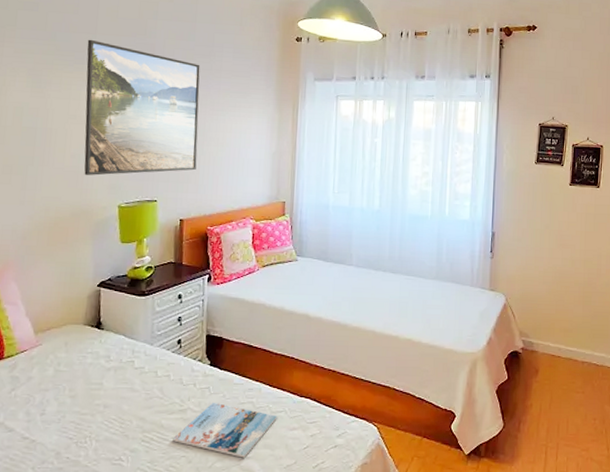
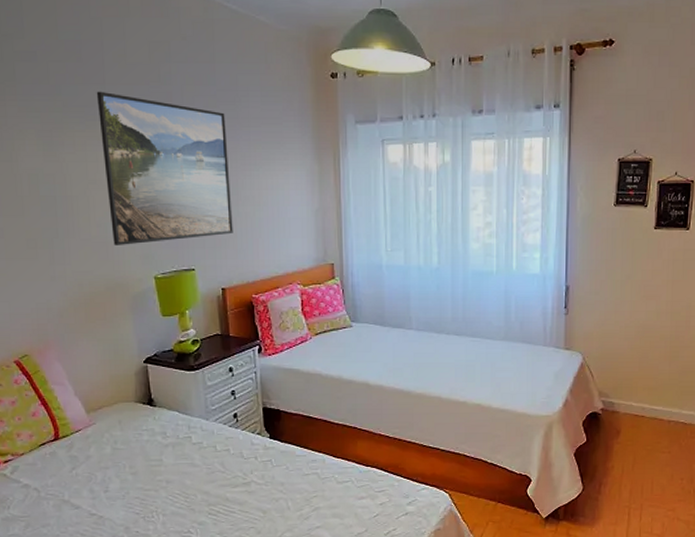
magazine: present [173,403,277,458] -> none [239,475,344,527]

